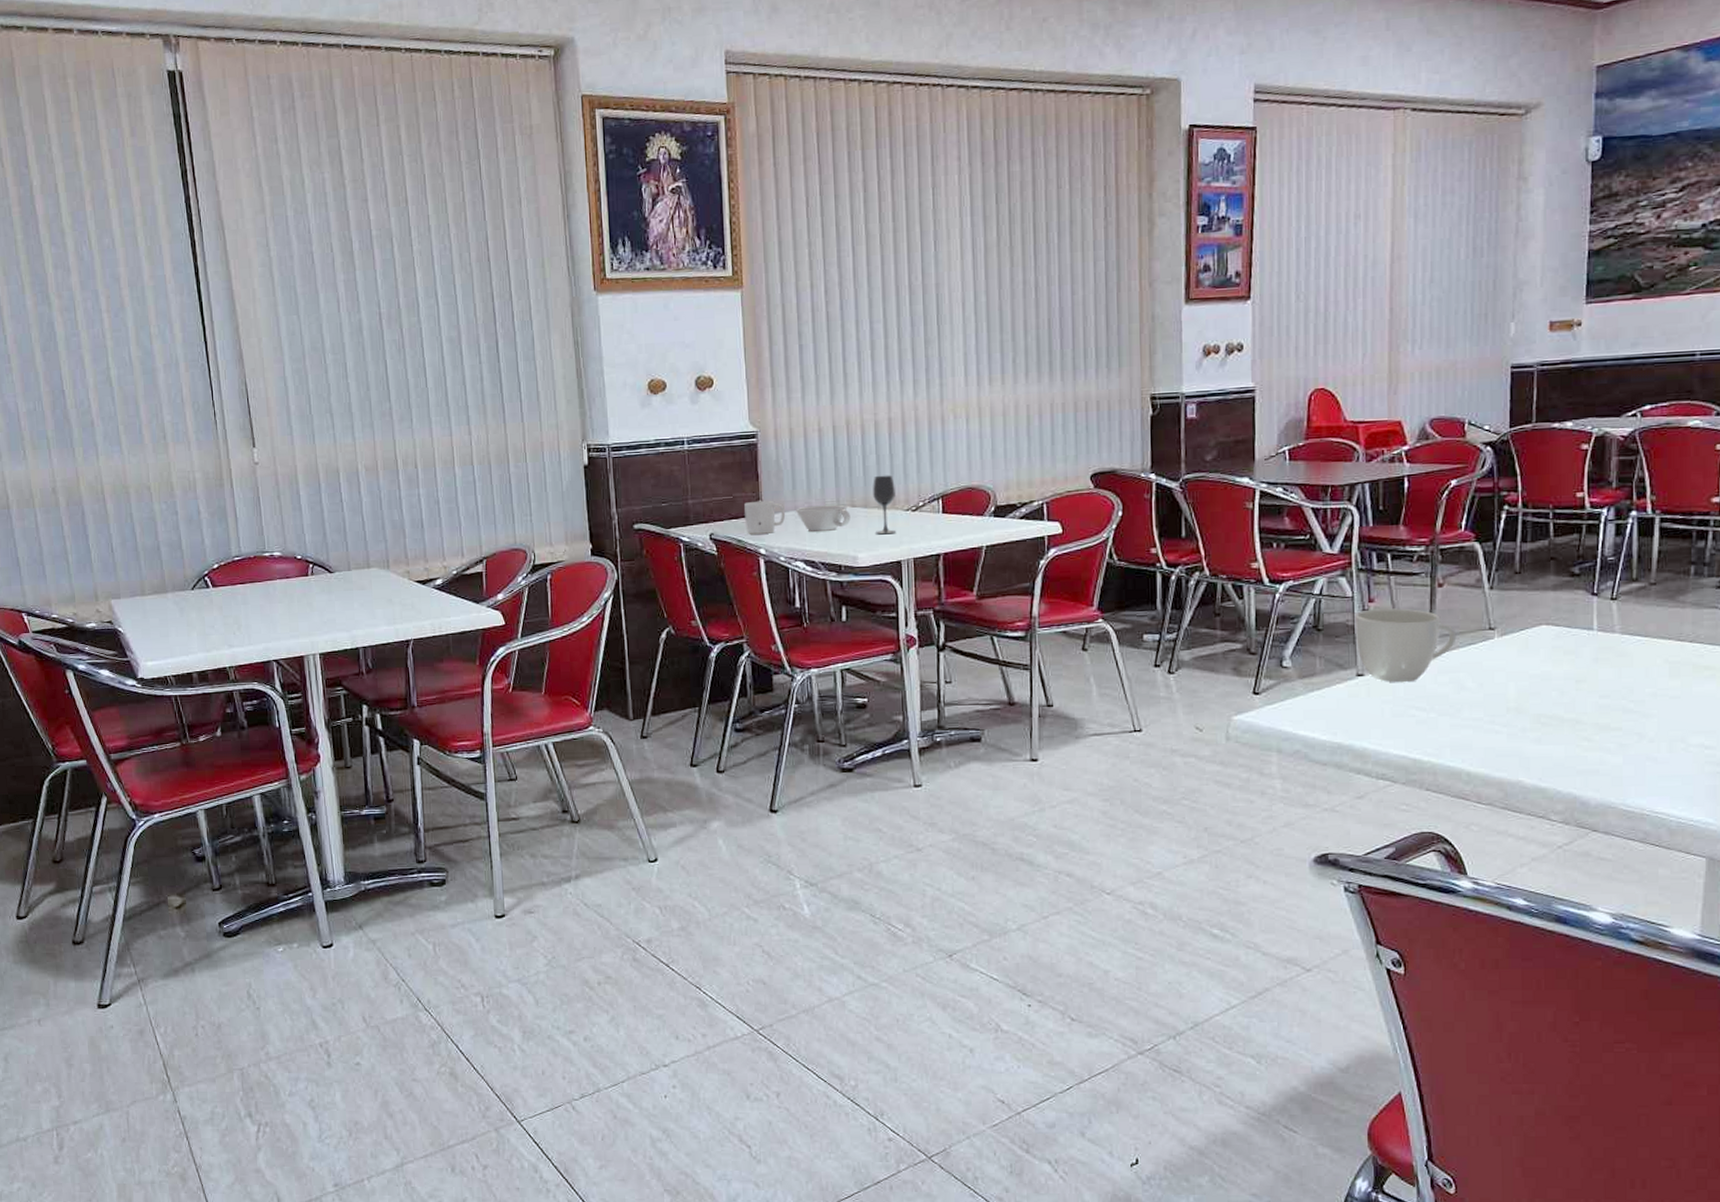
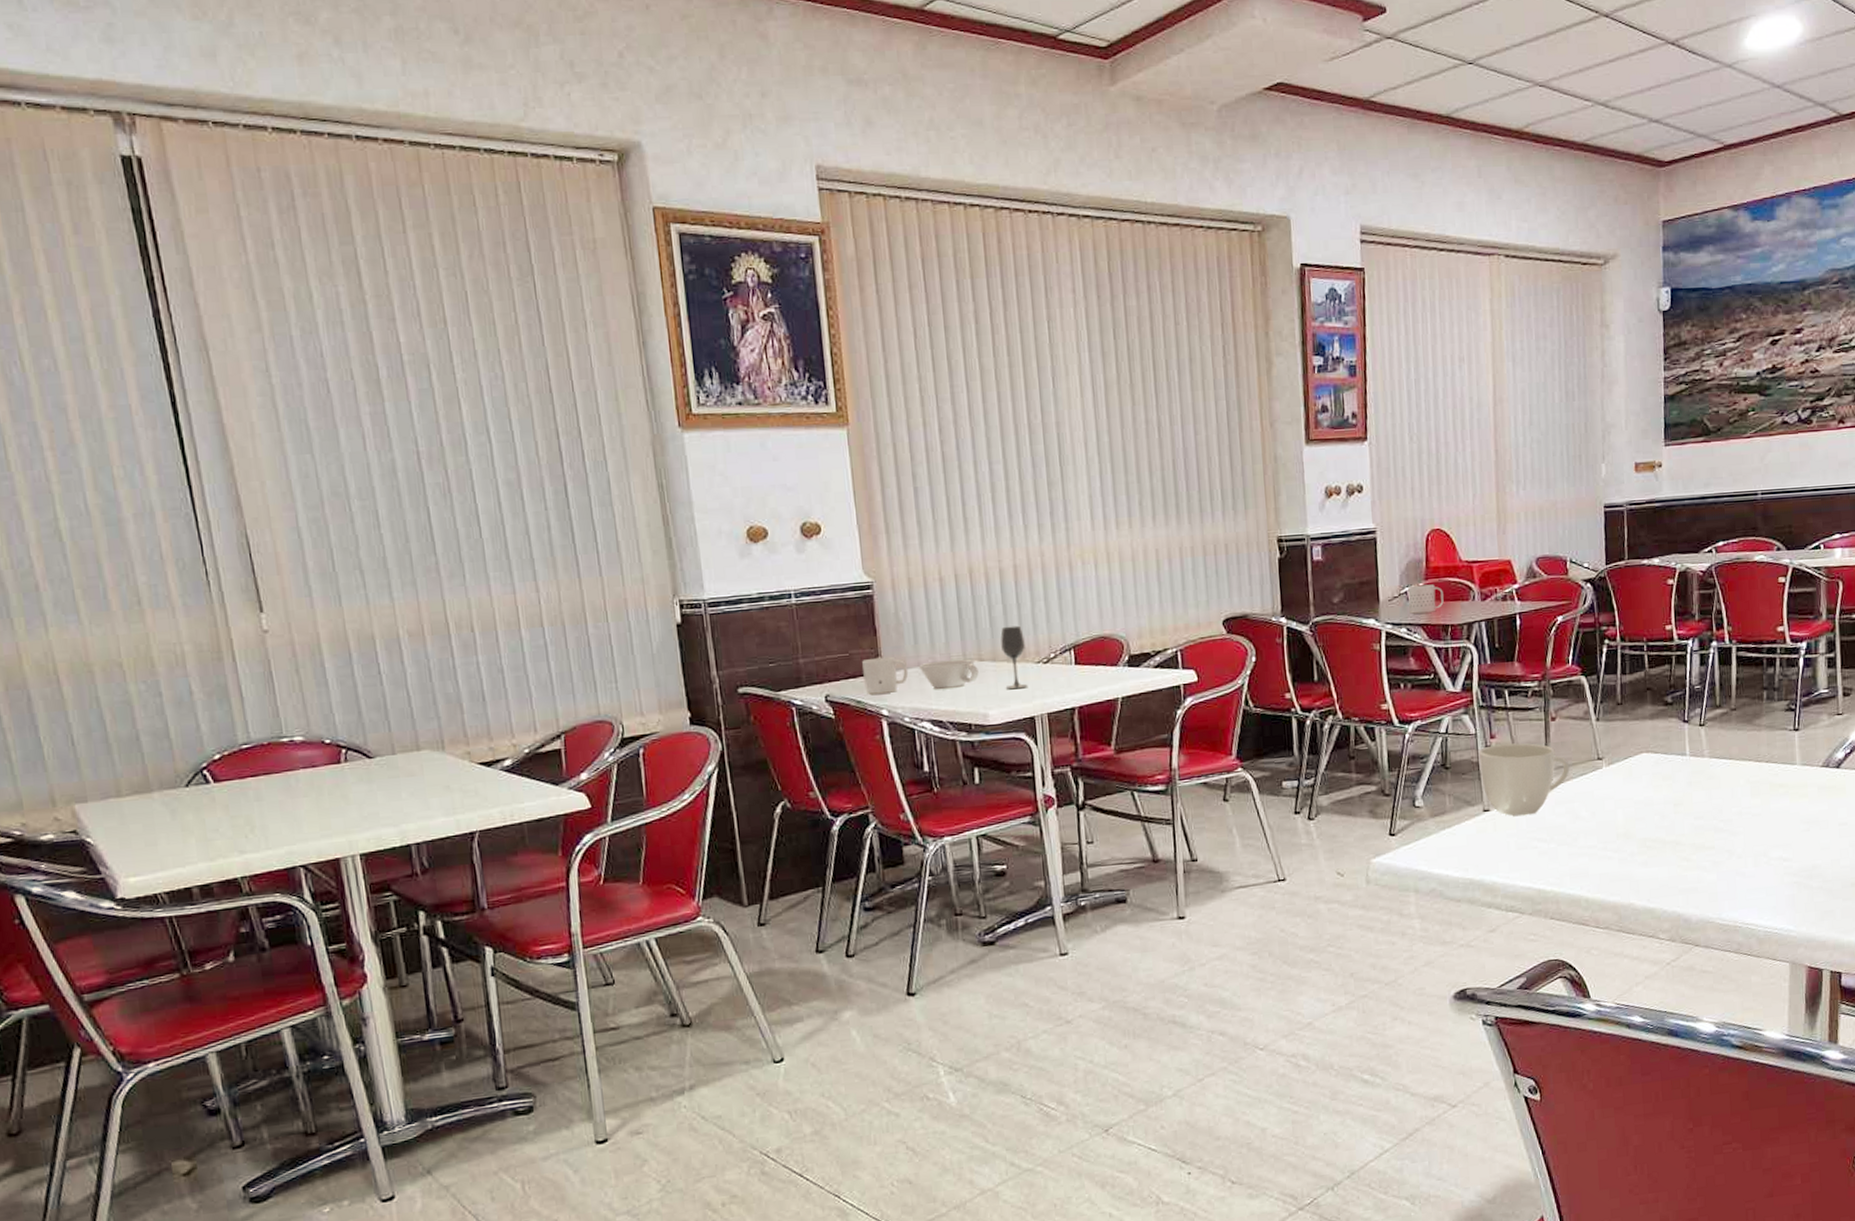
mug: none [1286,444,1325,474] -> present [1408,584,1444,614]

